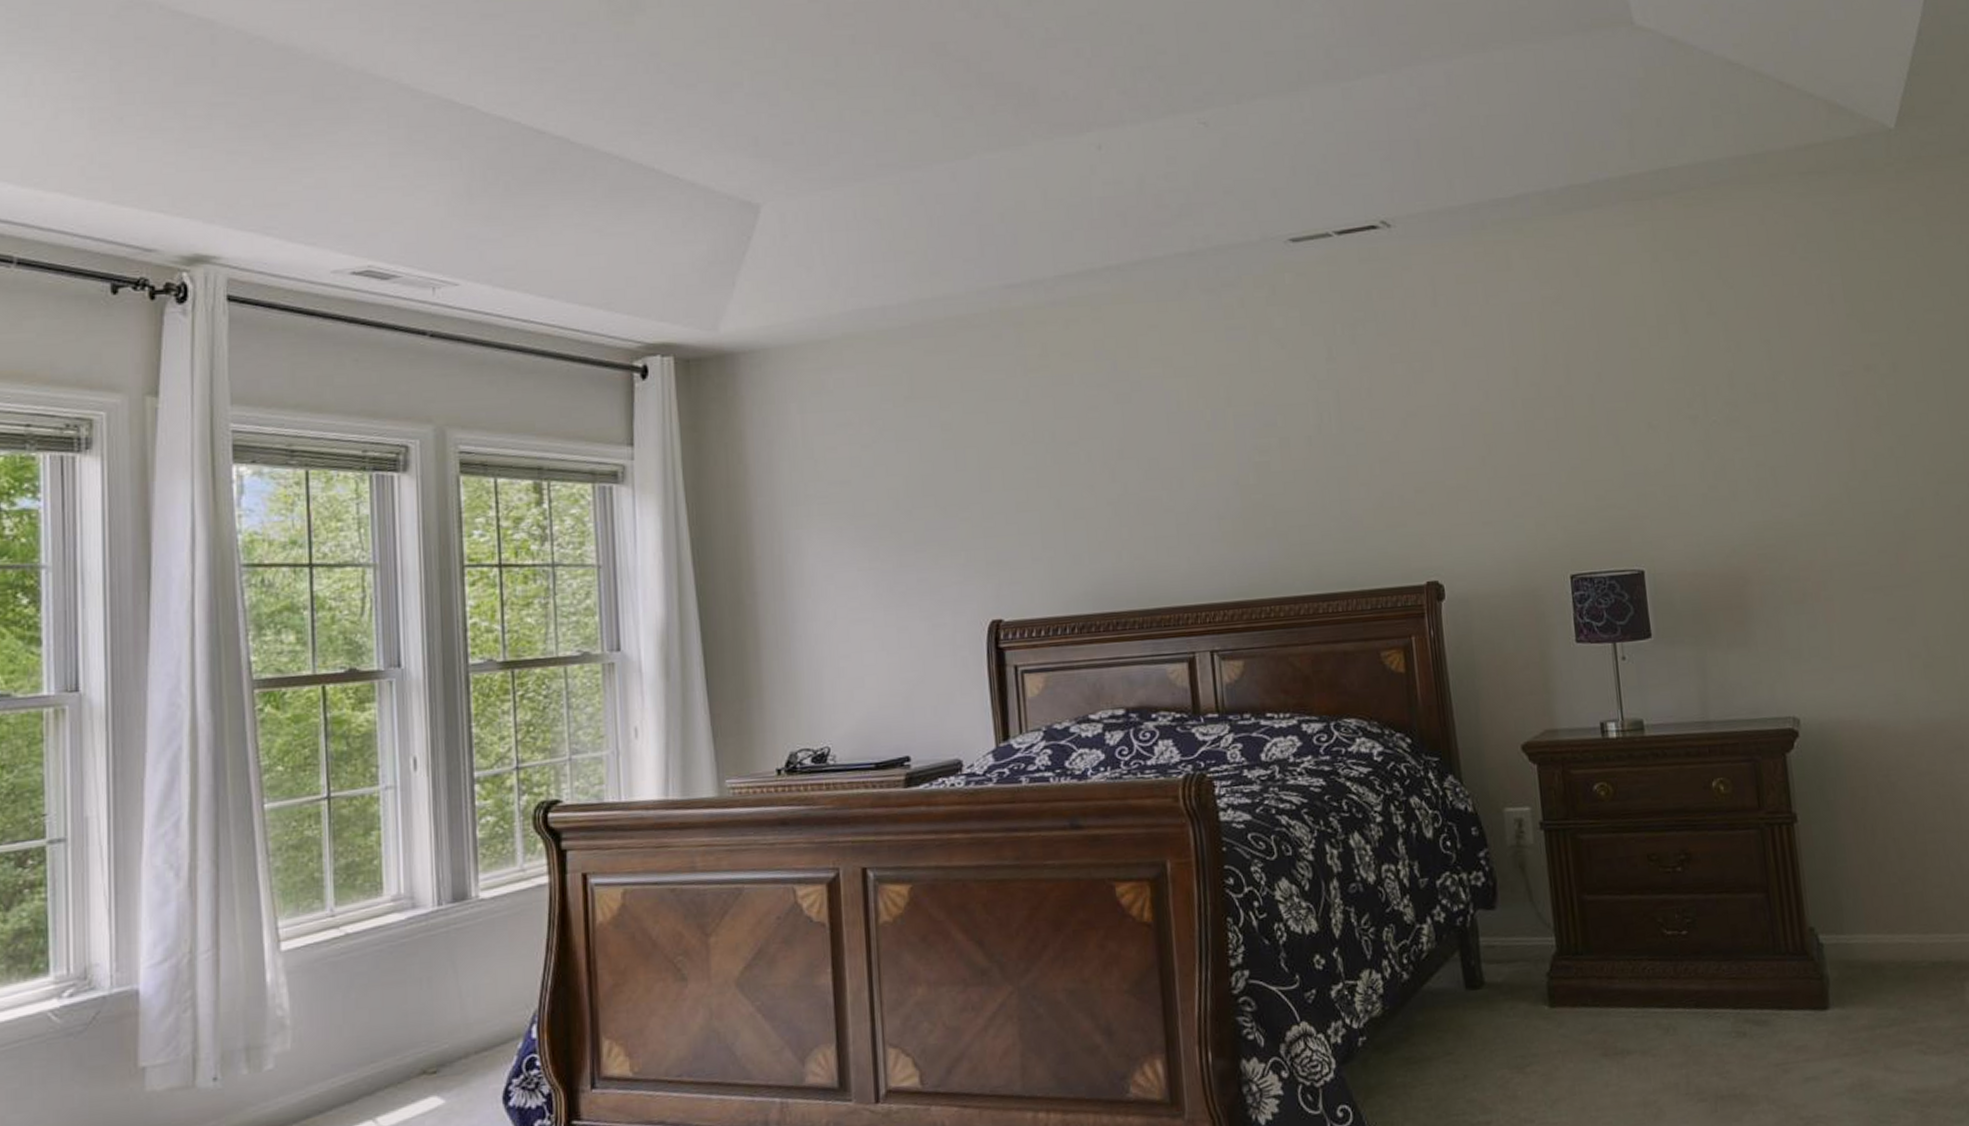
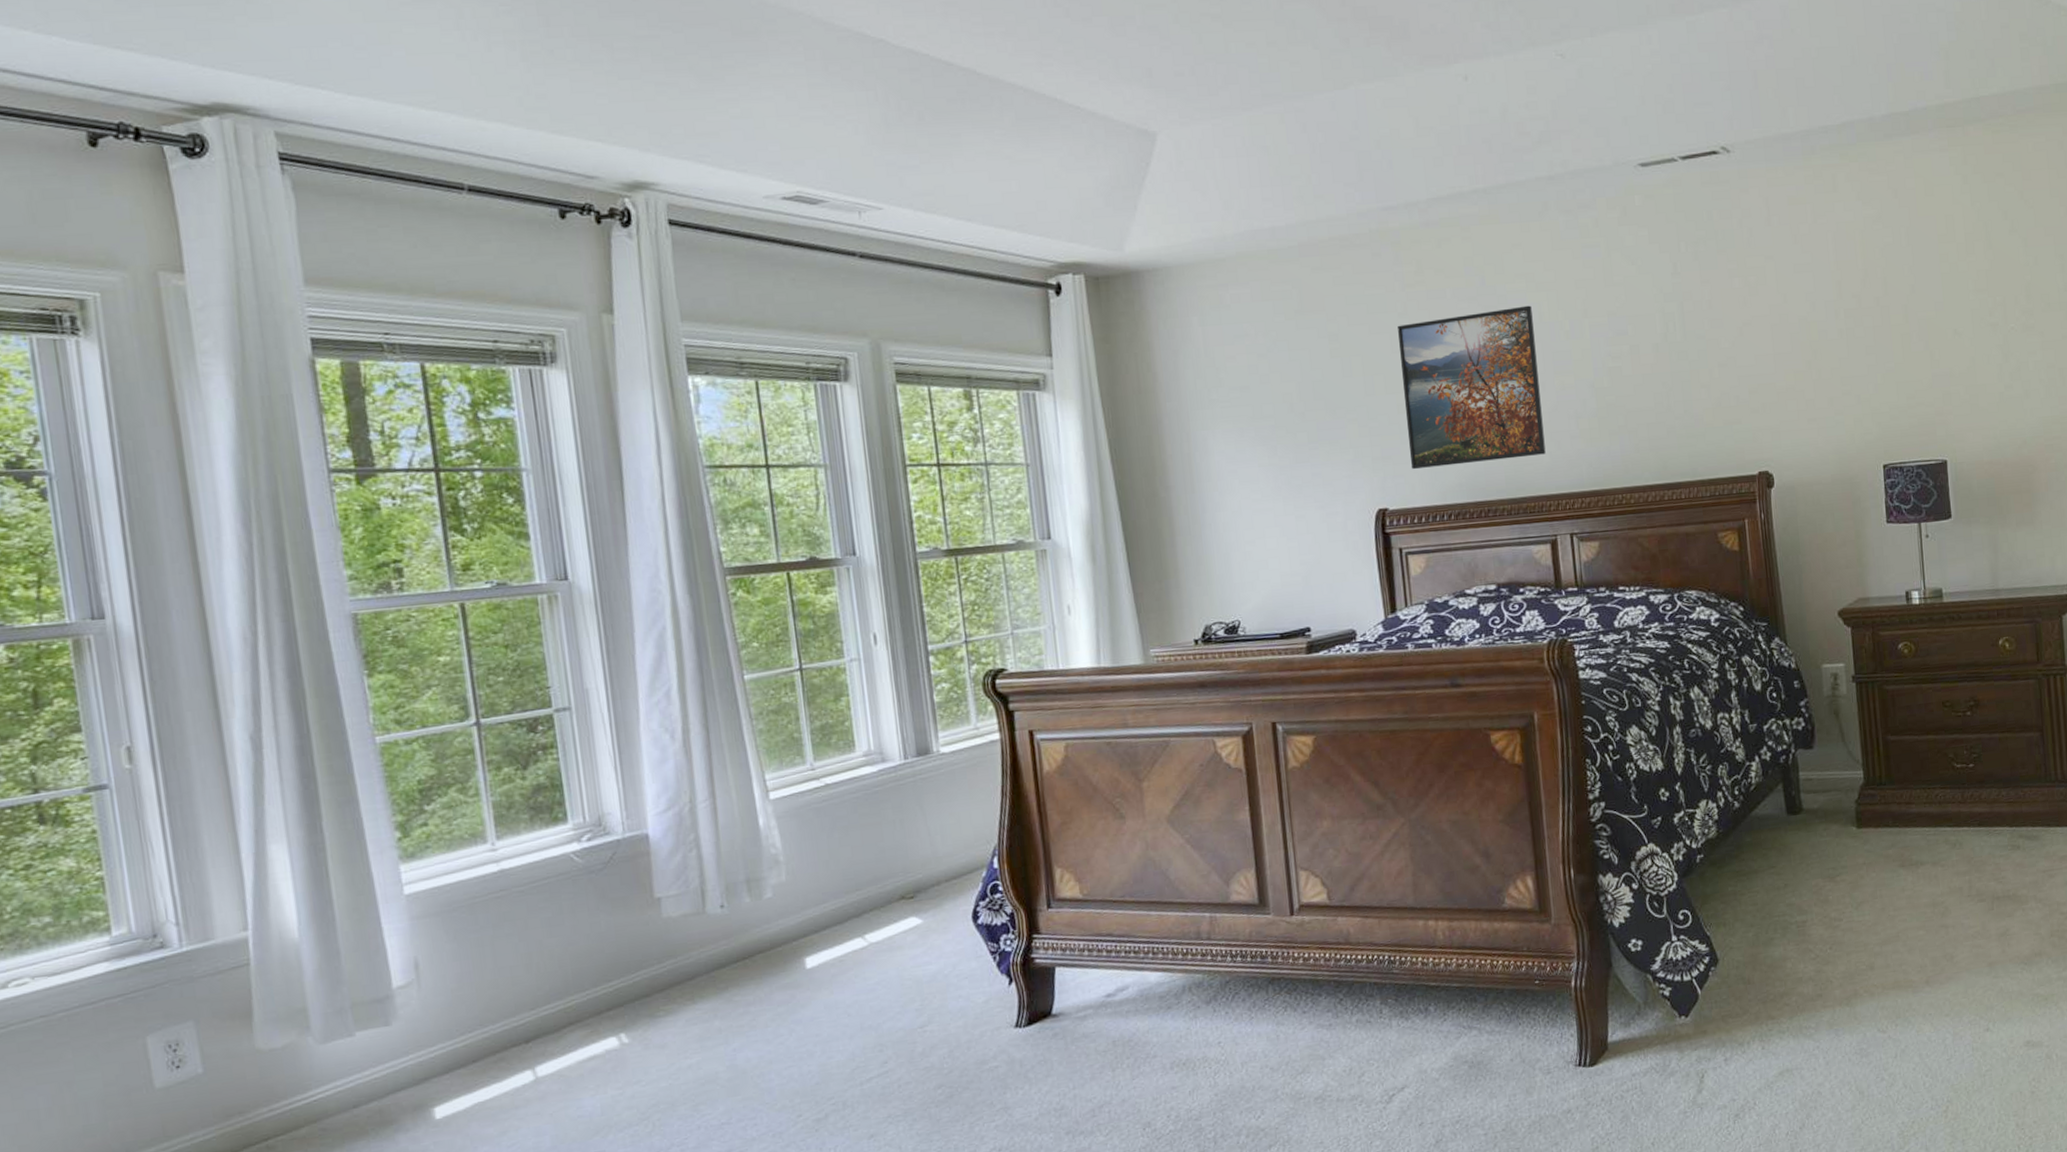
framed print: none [1018,393,1183,576] -> present [1398,305,1546,470]

